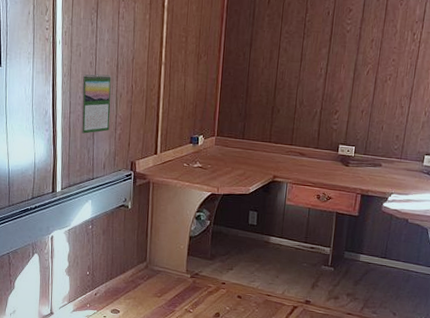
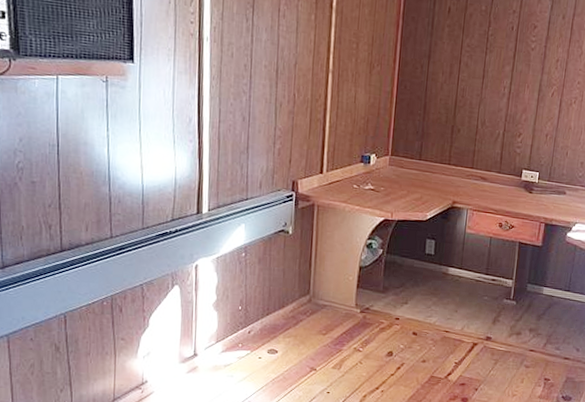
calendar: present [81,73,111,134] -> none [233,77,270,147]

